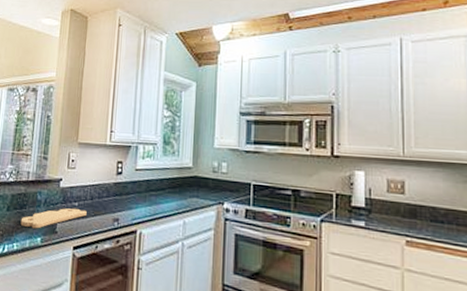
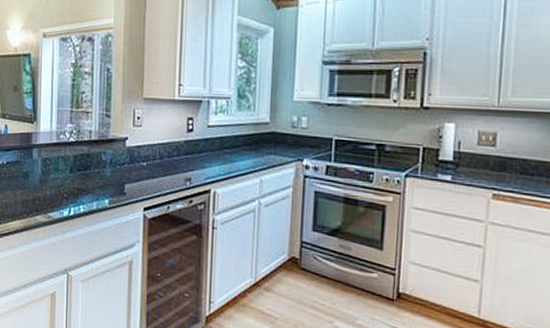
cutting board: present [20,208,87,229] -> none [85,168,156,191]

